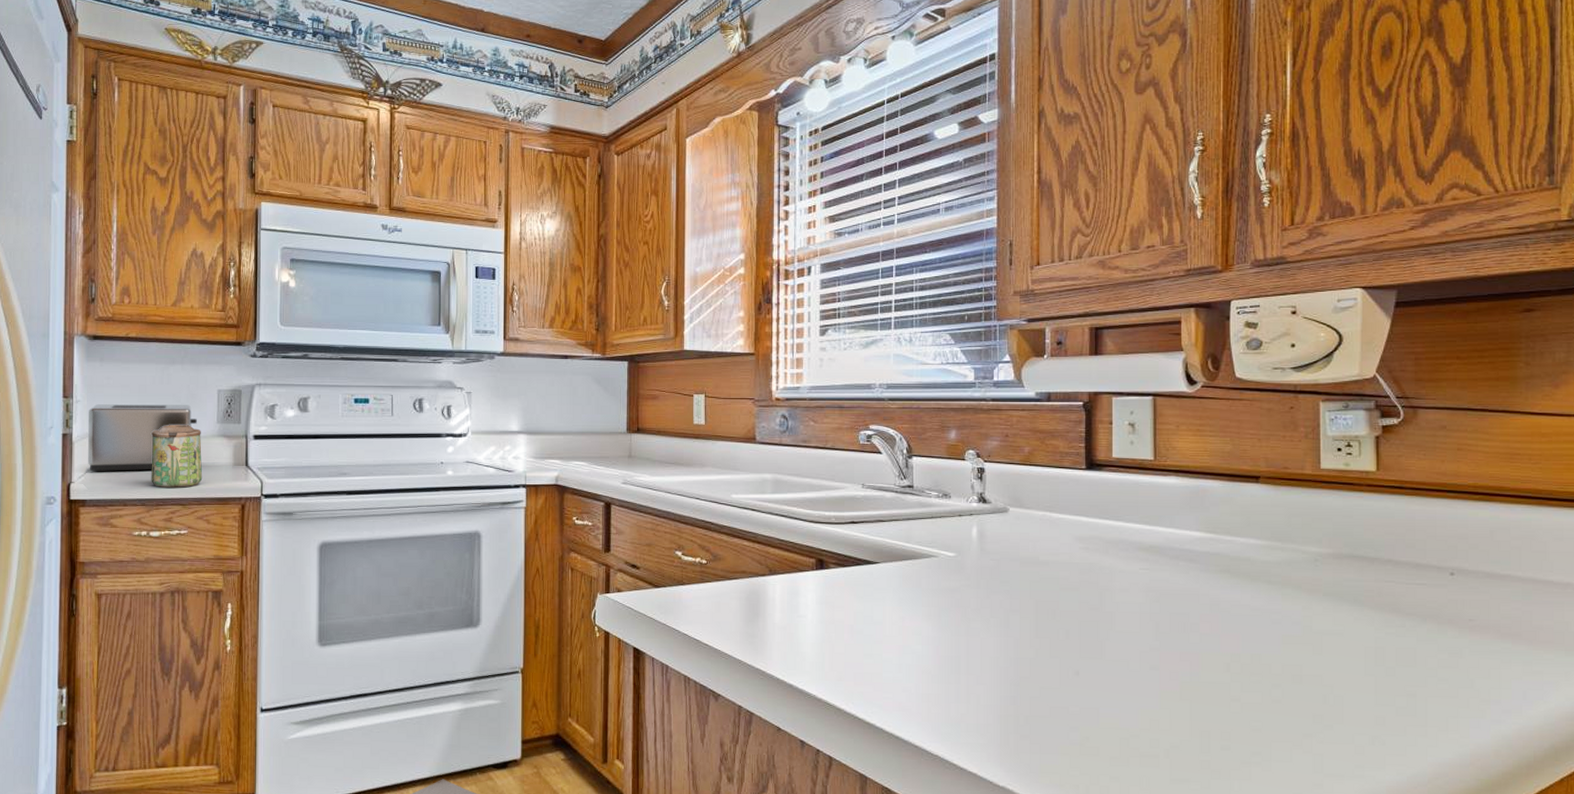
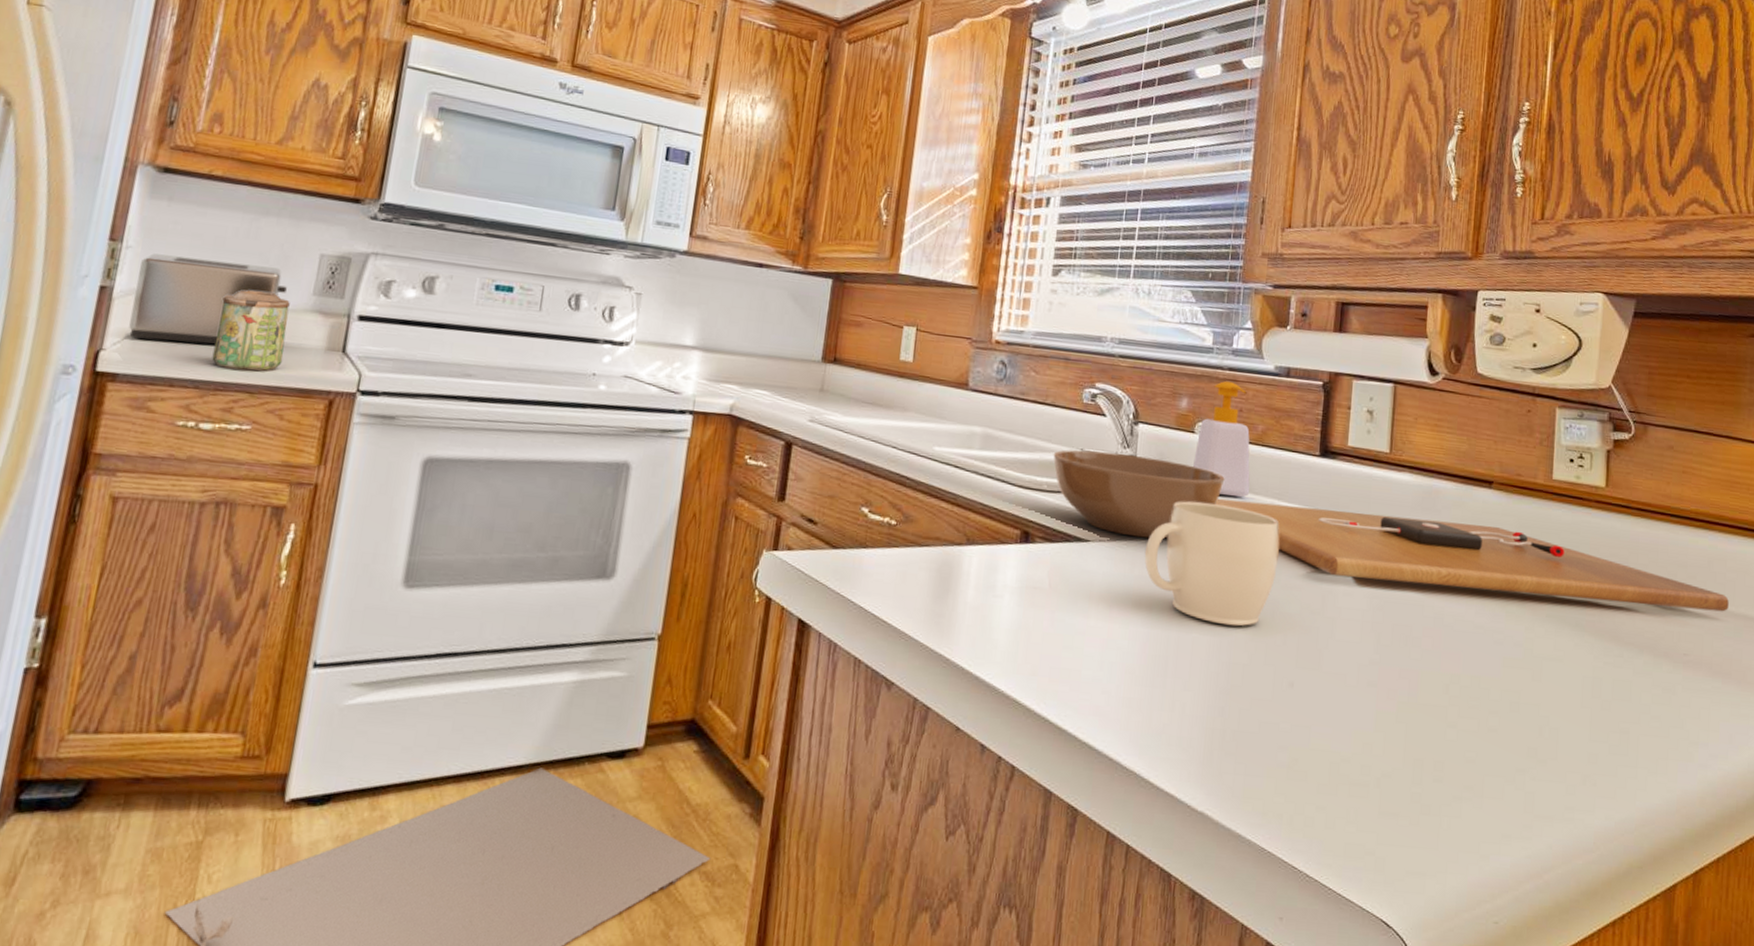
bowl: none [837,485,997,556] -> present [1053,450,1225,539]
mug: none [929,521,1055,626] -> present [1144,501,1280,627]
soap bottle: none [967,411,1022,513] -> present [1193,381,1250,498]
cutting board: none [990,515,1515,578] -> present [1215,498,1729,612]

